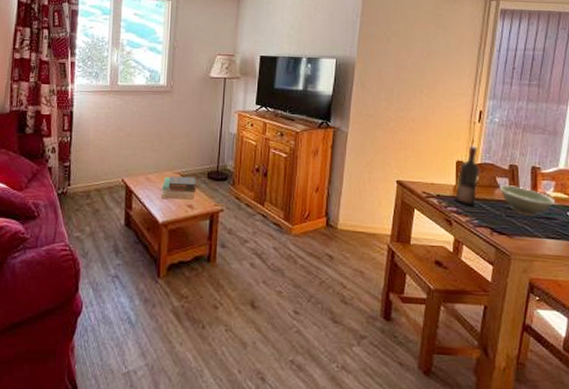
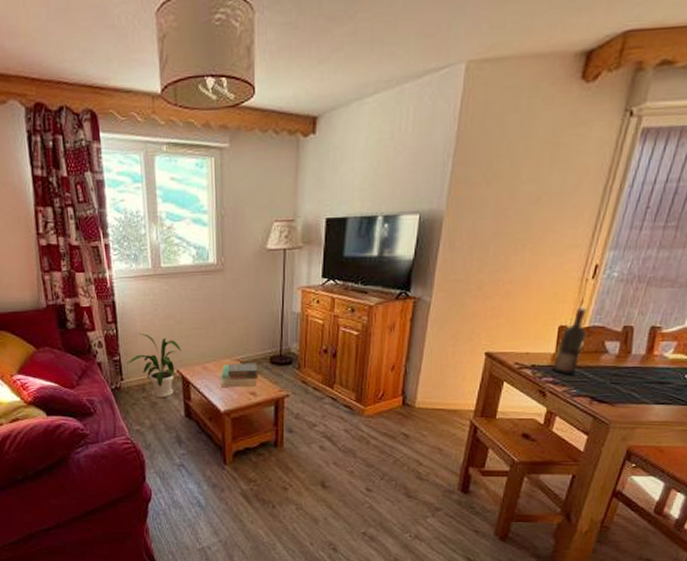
house plant: none [75,141,128,206] -> present [126,332,181,399]
bowl: present [499,184,555,216] -> none [607,348,673,381]

